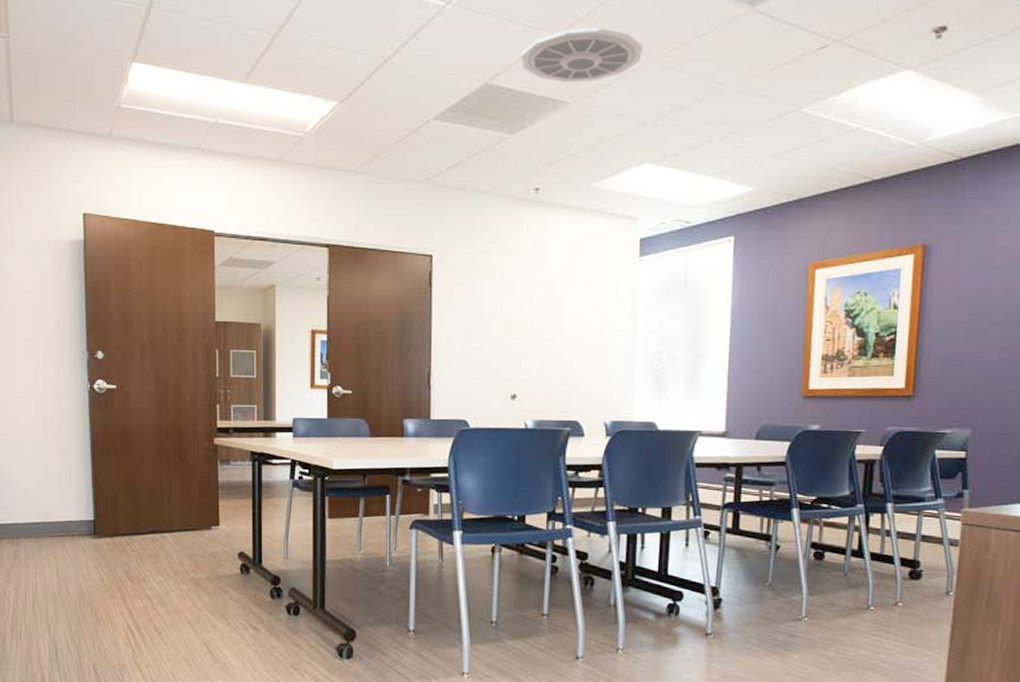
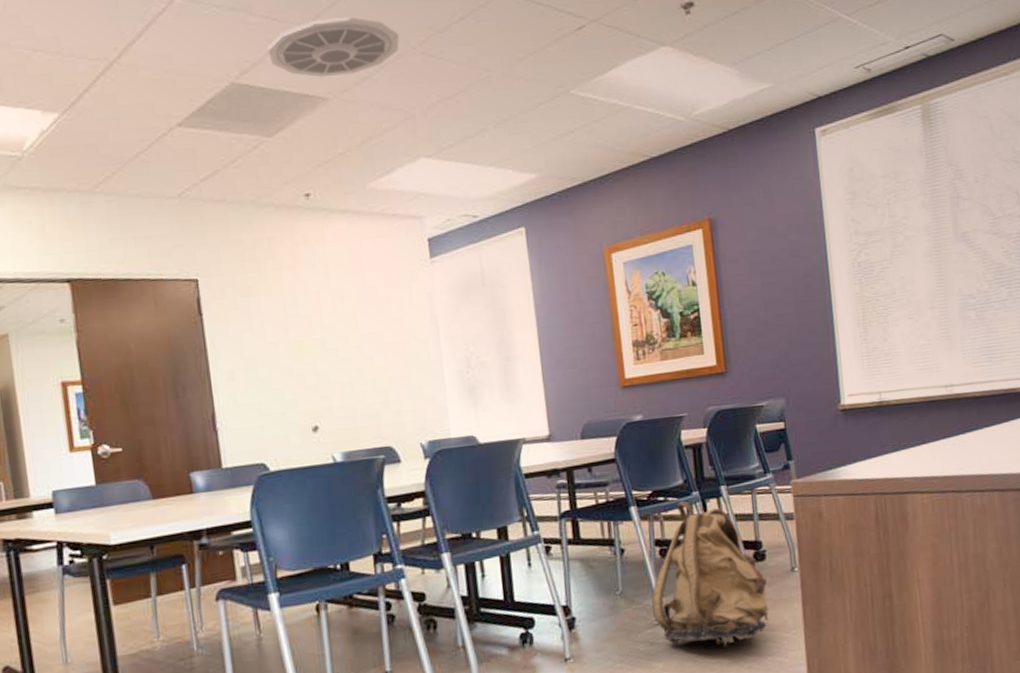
backpack: none [798,510,918,653] -> present [652,500,770,648]

